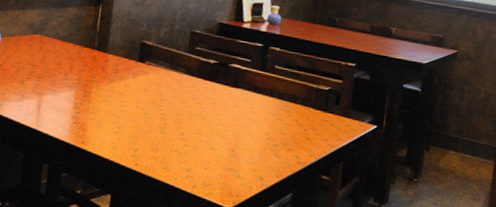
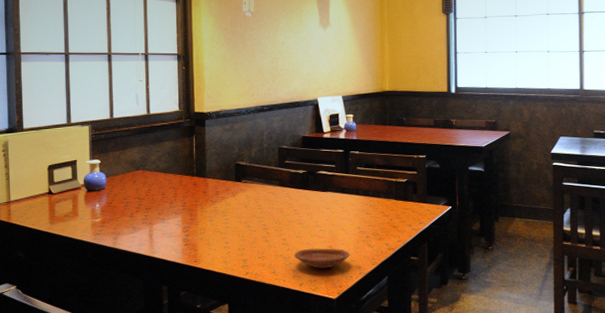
plate: none [191,148,254,173] -> present [294,248,350,269]

